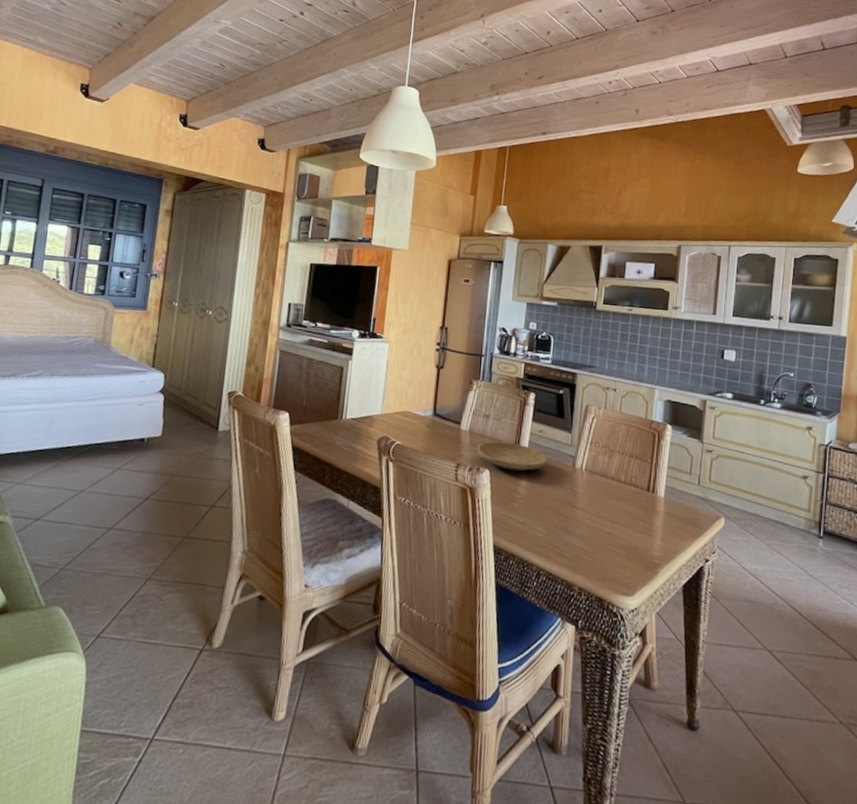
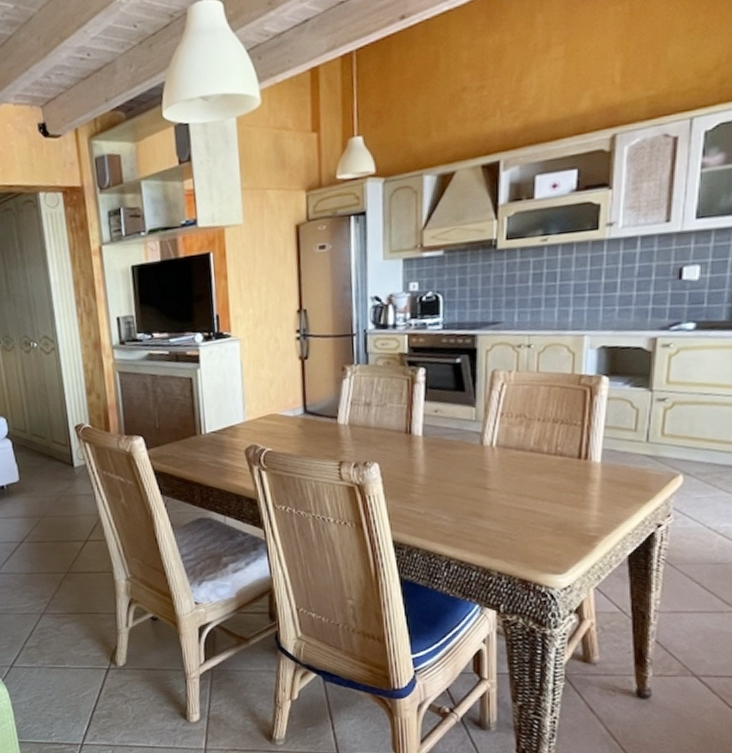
plate: present [476,441,548,472] -> none [360,429,448,460]

